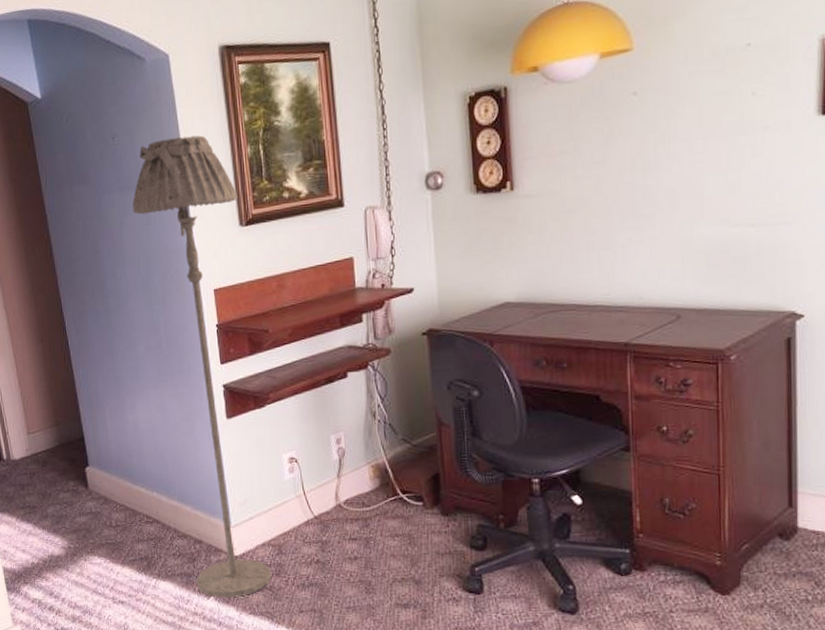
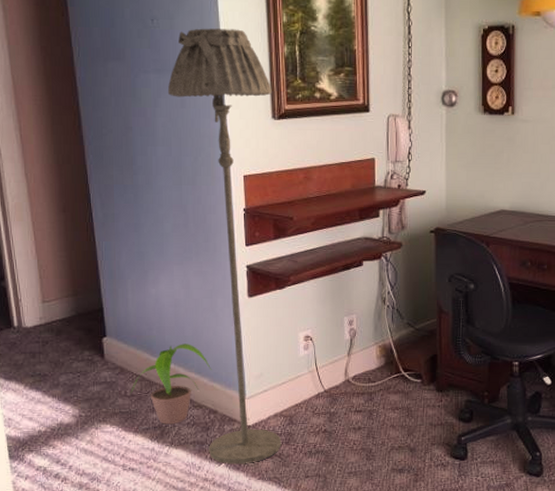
potted plant: none [115,470,195,556] -> present [131,344,212,425]

